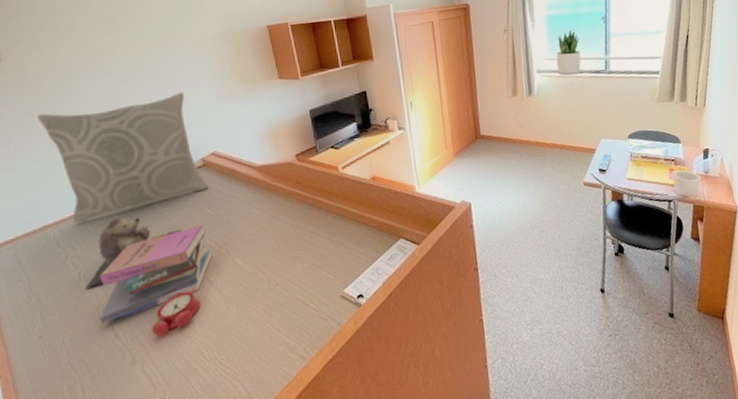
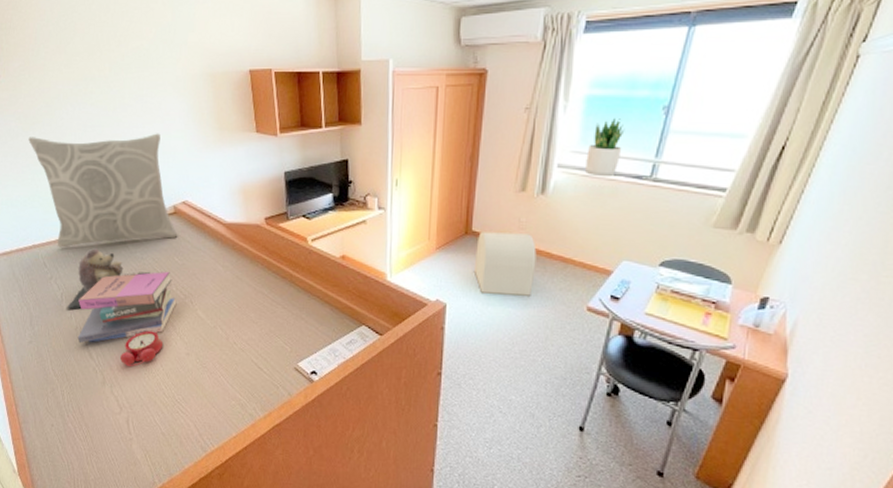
treasure chest: none [486,130,539,188] -> present [473,232,537,296]
mug: present [672,170,700,200] -> none [705,315,745,354]

